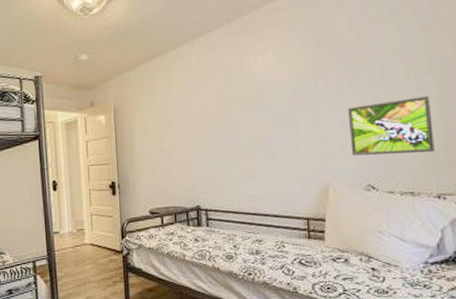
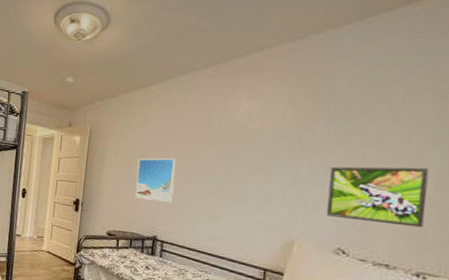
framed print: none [168,122,209,170] -> present [135,158,176,202]

